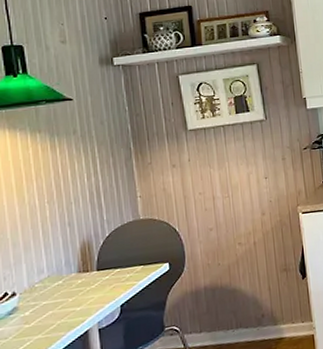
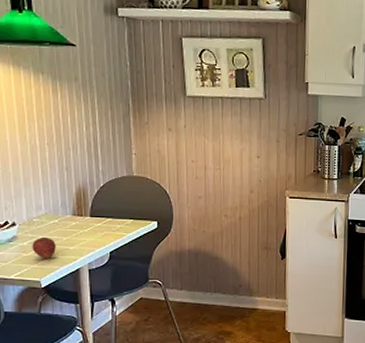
fruit: none [35,301,61,327] -> present [32,236,56,260]

